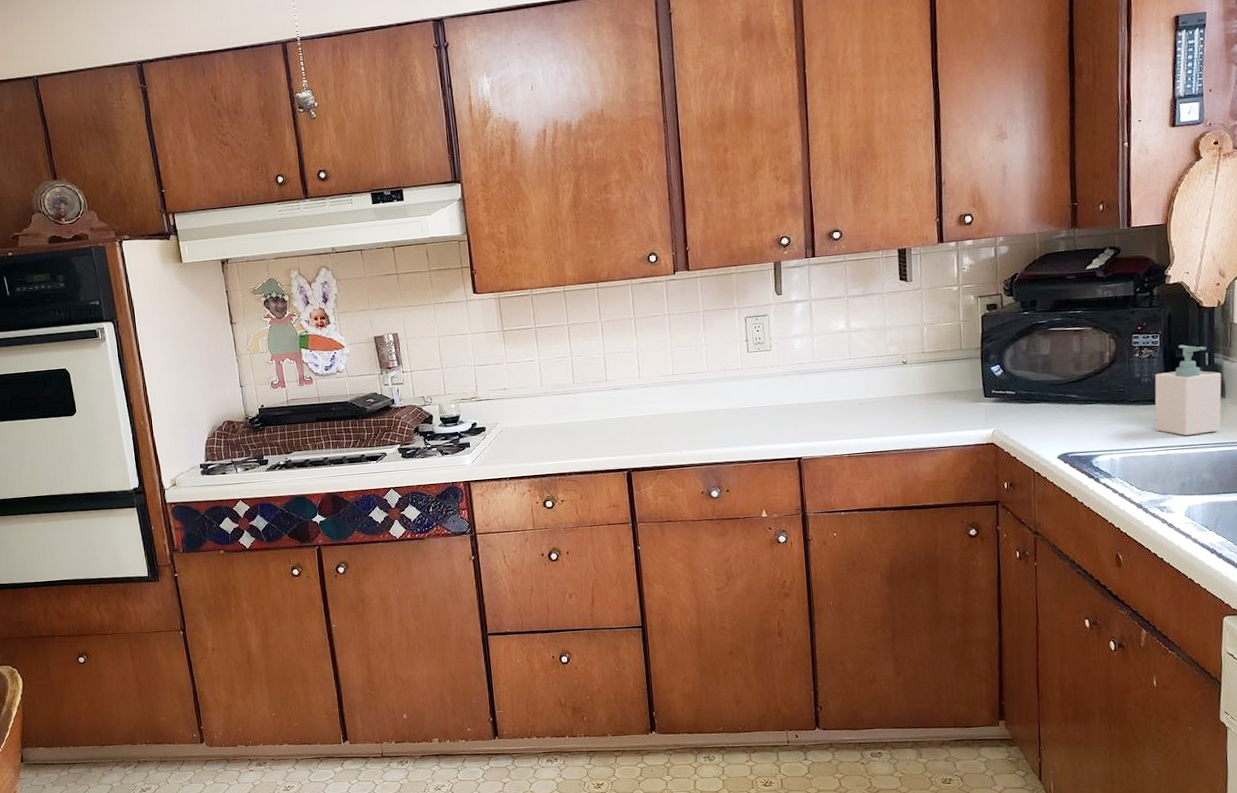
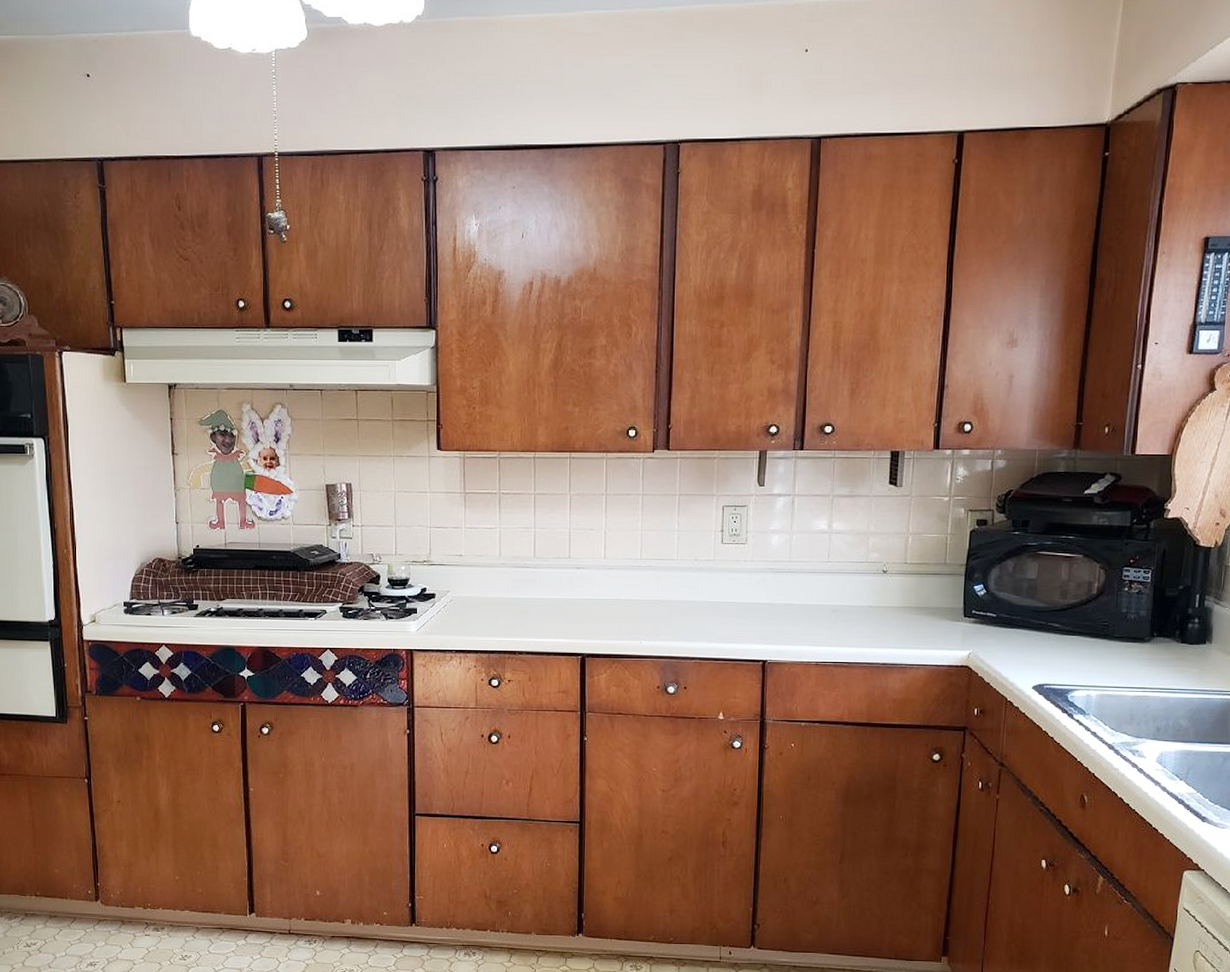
soap bottle: present [1154,344,1222,436] -> none [1136,583,1210,679]

